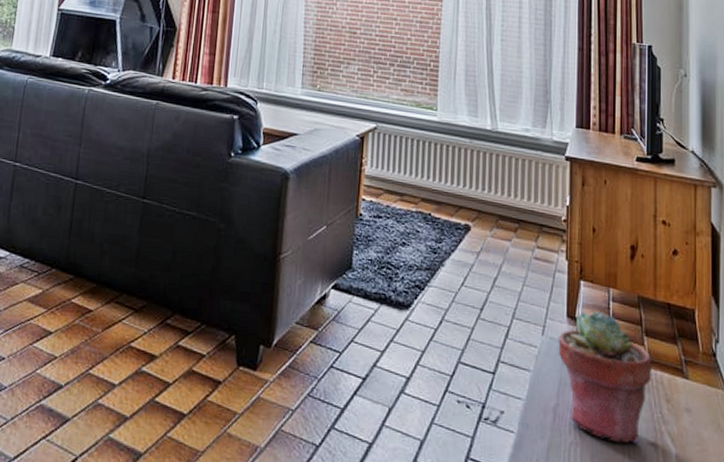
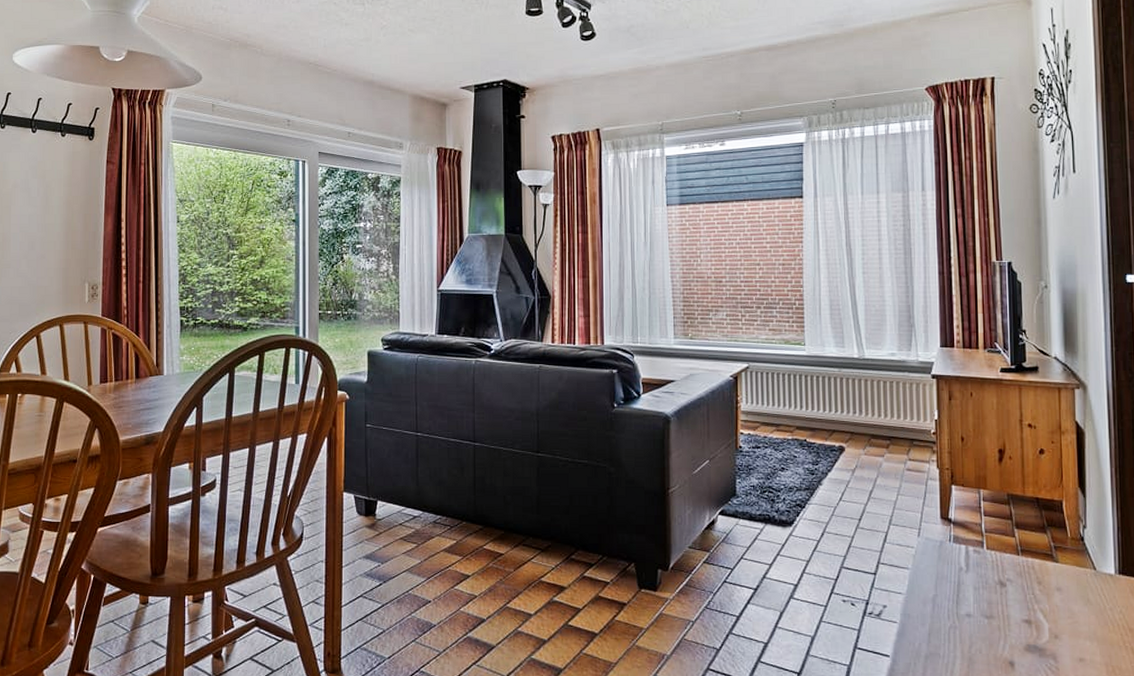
potted succulent: present [558,310,652,444] -> none [933,510,1023,623]

